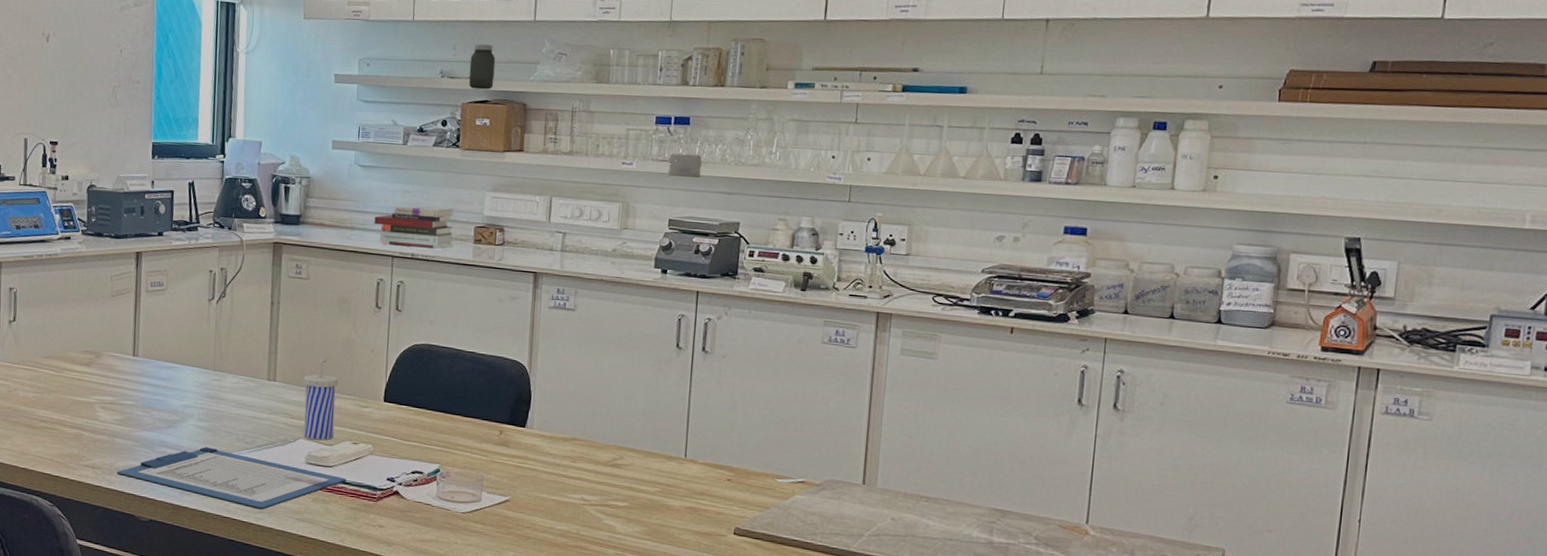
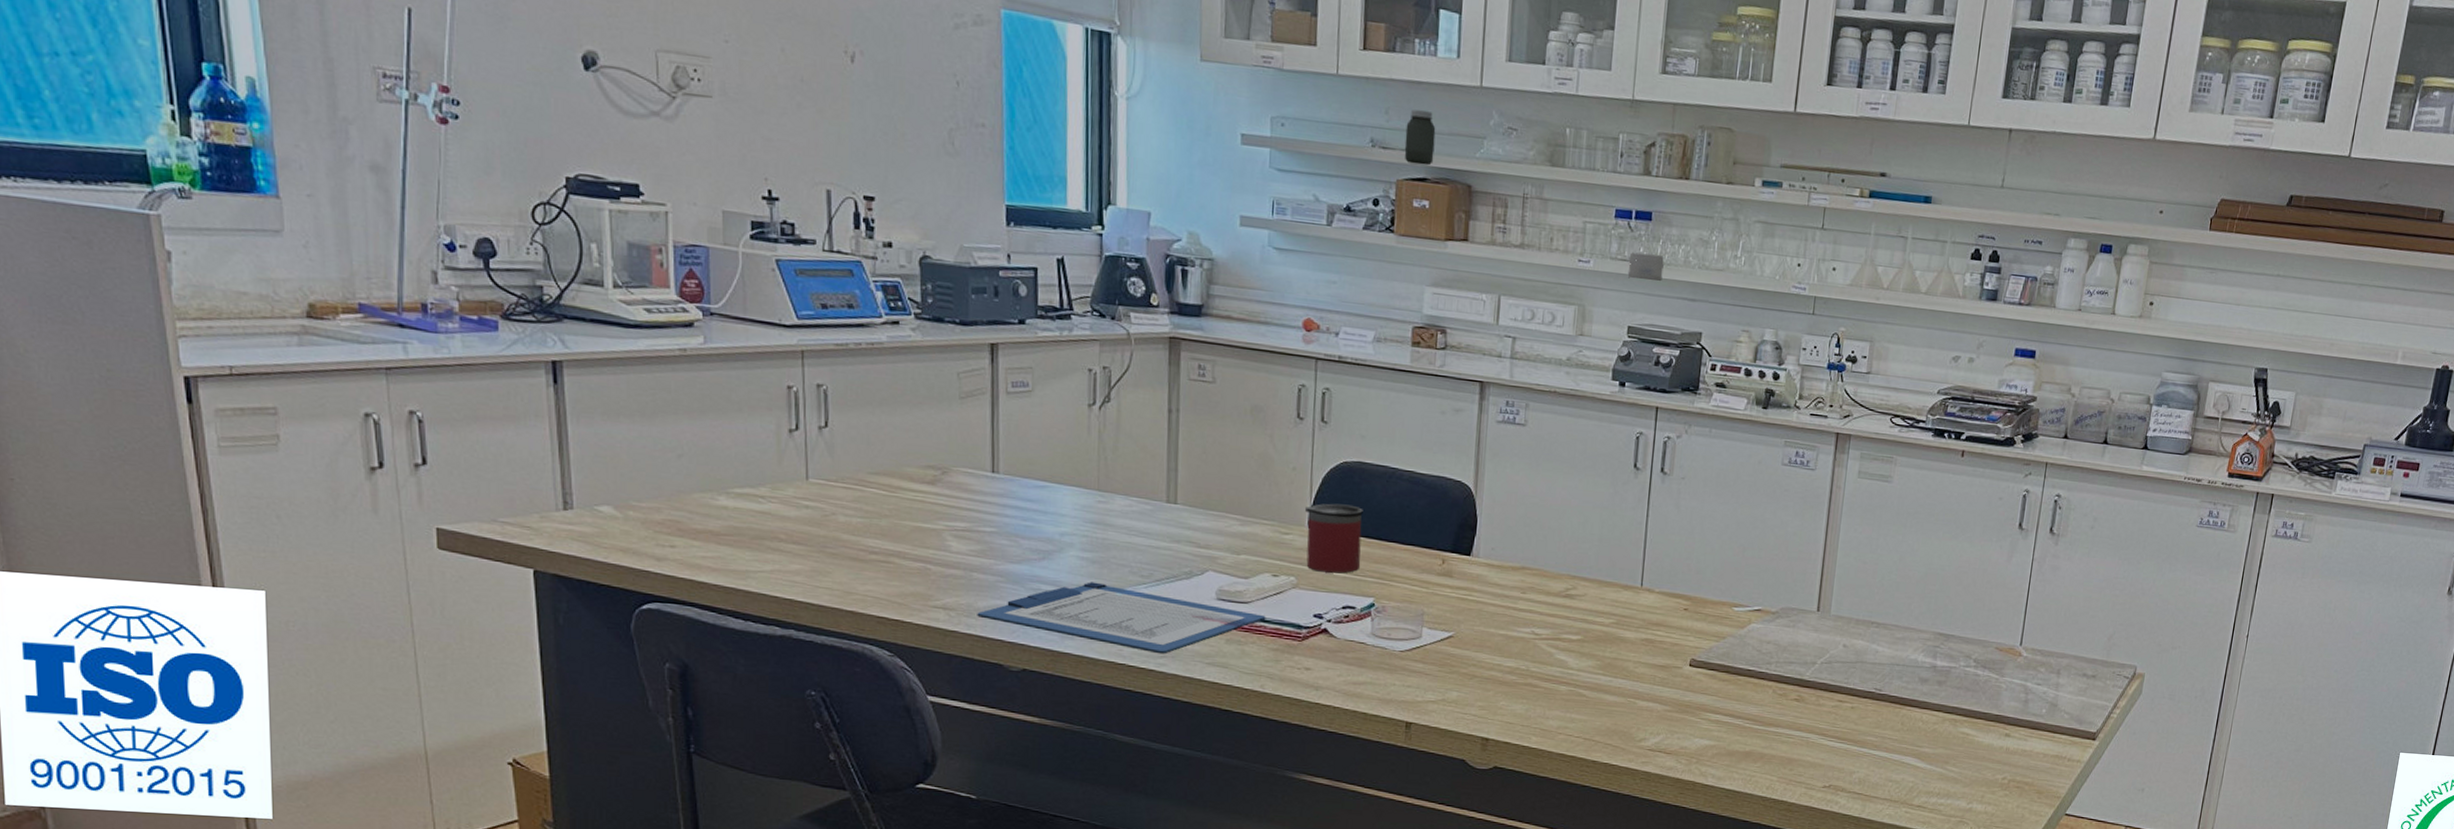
beverage cup: present [303,359,338,441] -> none [1210,477,1253,573]
books: present [374,204,454,250] -> none [1293,297,1388,352]
beverage cup: none [380,380,431,442] -> present [1304,503,1363,573]

